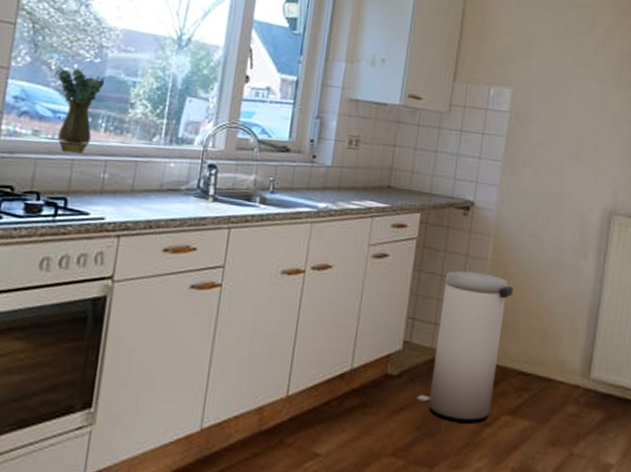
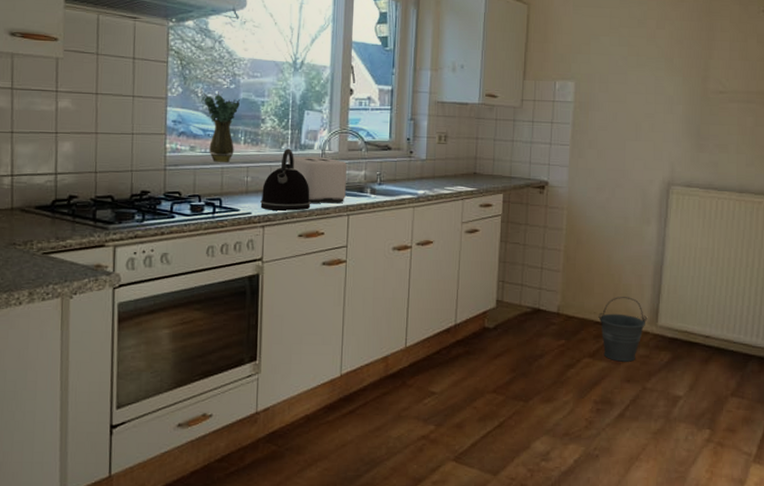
kettle: none [117,141,184,220] -> present [260,148,311,211]
toaster: none [159,151,234,213] -> present [288,156,347,203]
pedal bin: present [417,271,514,424] -> none [511,241,587,366]
bucket: none [523,342,579,421] -> present [598,297,648,362]

